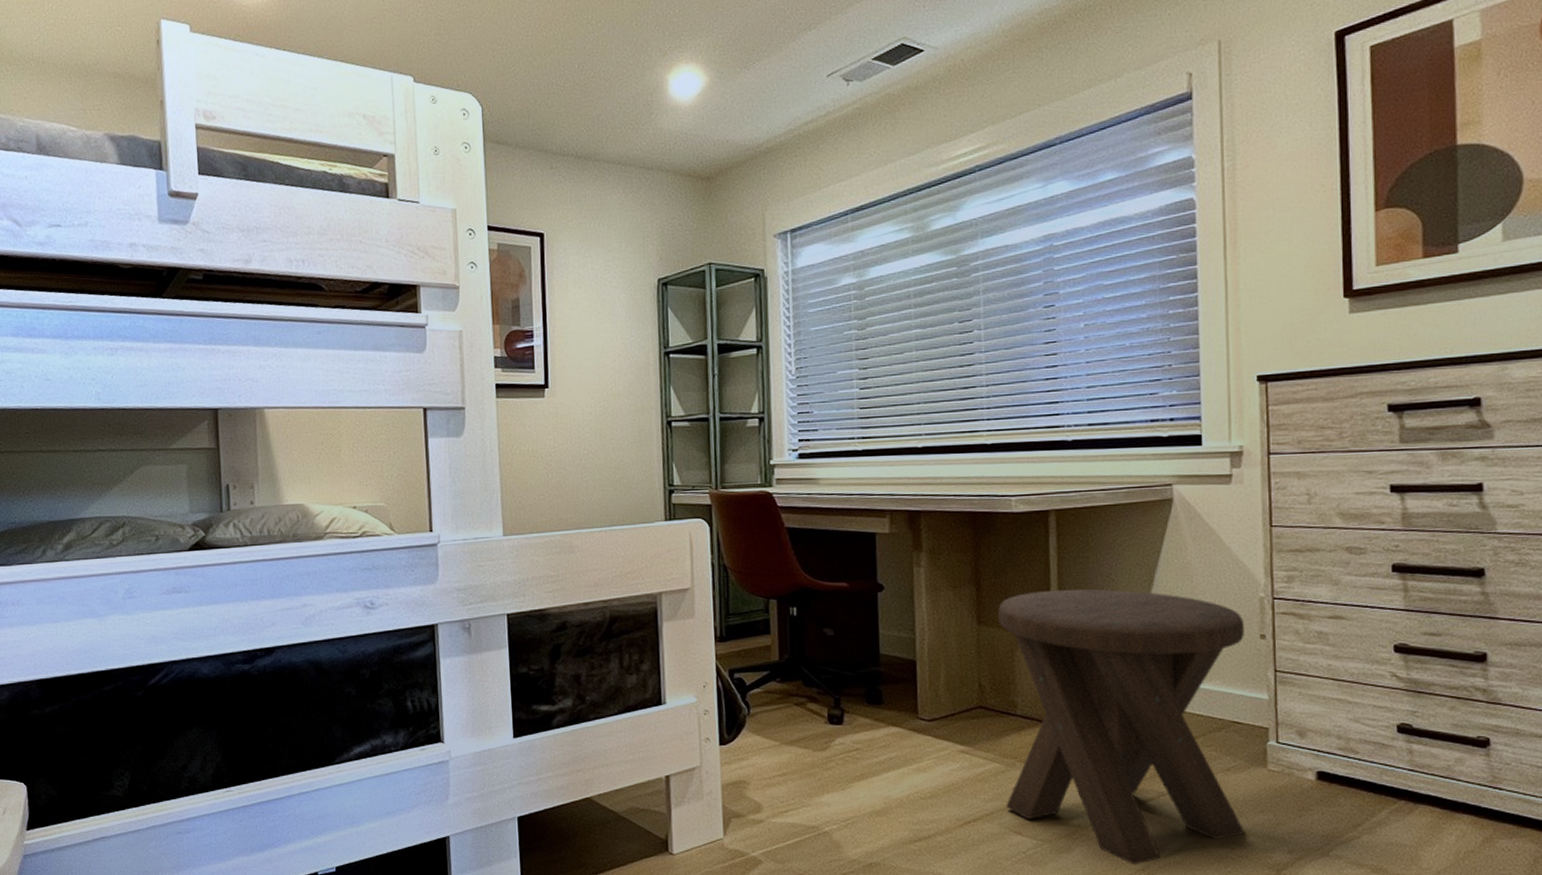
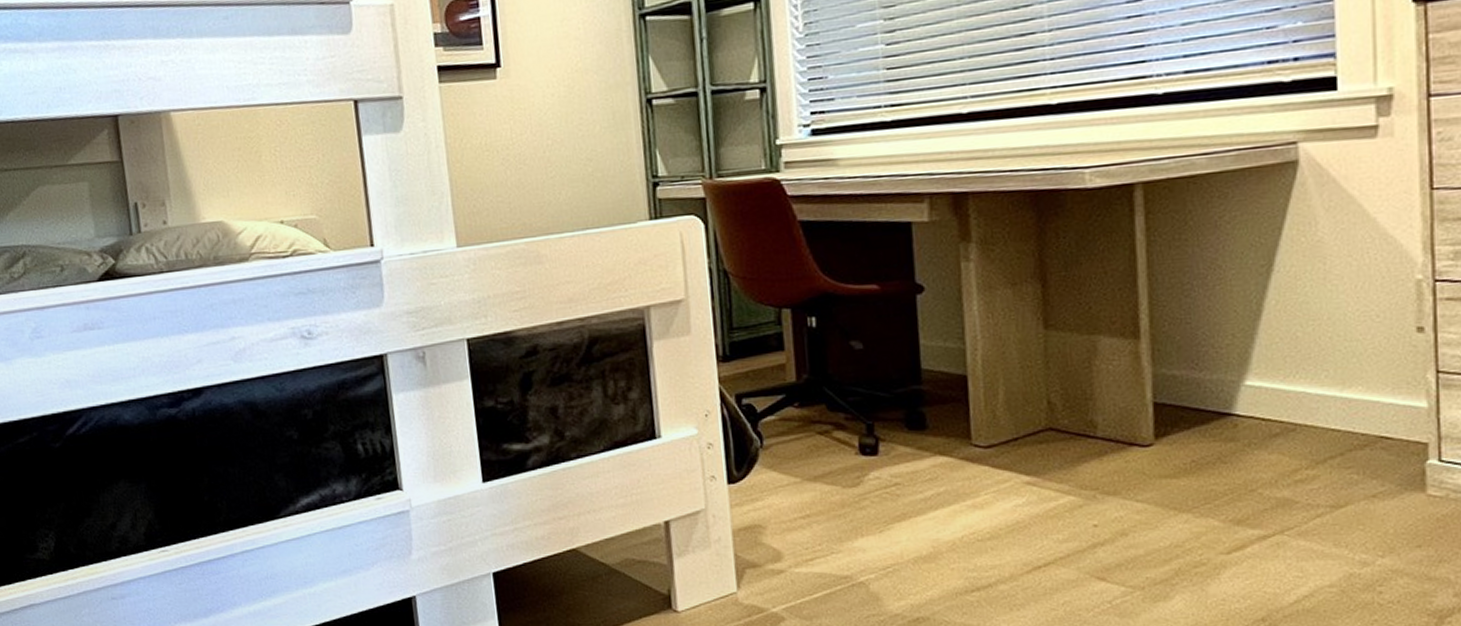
music stool: present [998,589,1245,864] -> none [1070,278,1397,614]

